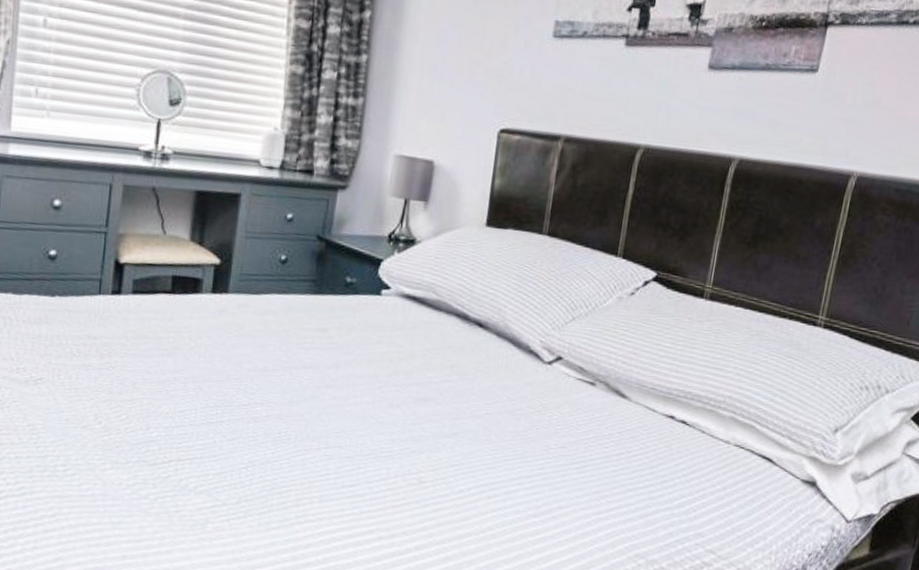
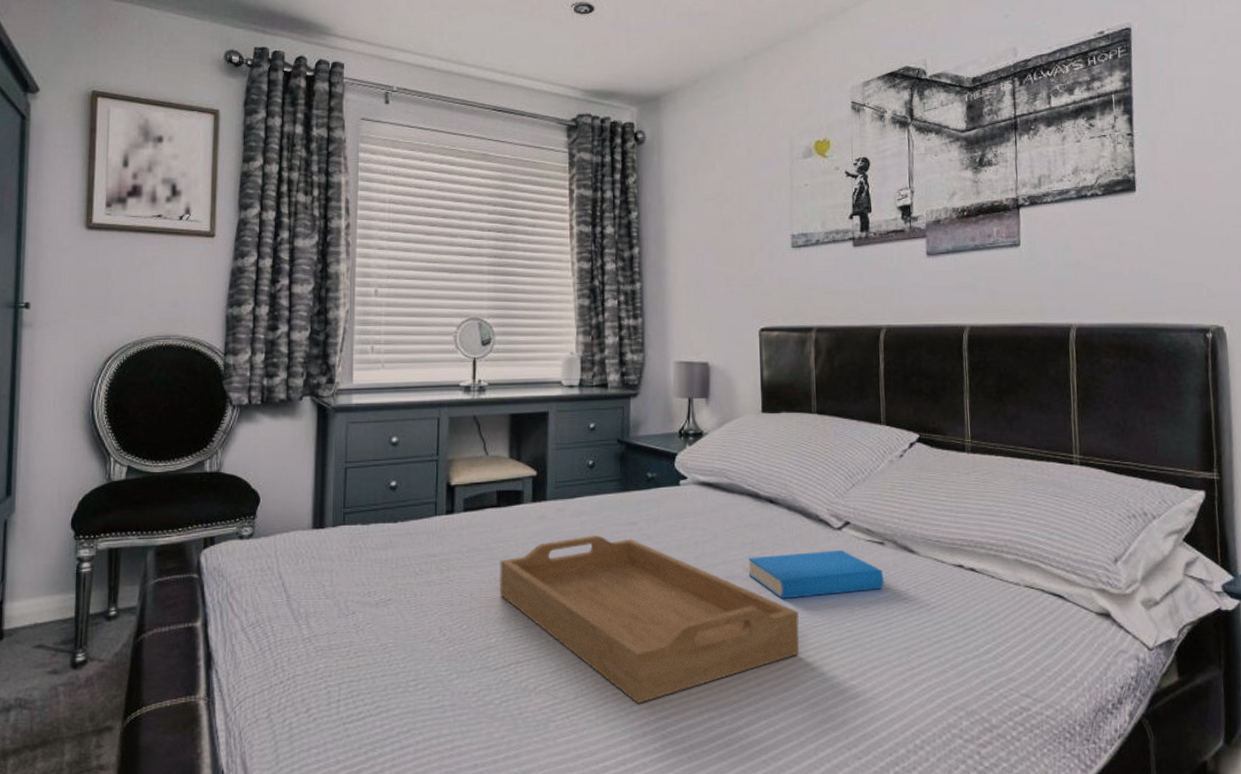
serving tray: none [166,337,491,516] -> present [499,535,800,704]
book: none [442,381,588,431] -> present [748,550,884,599]

